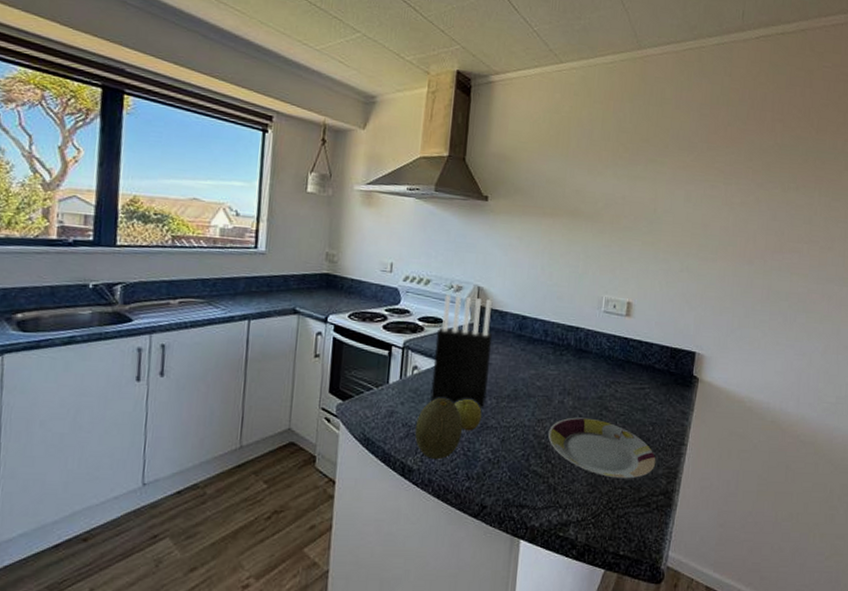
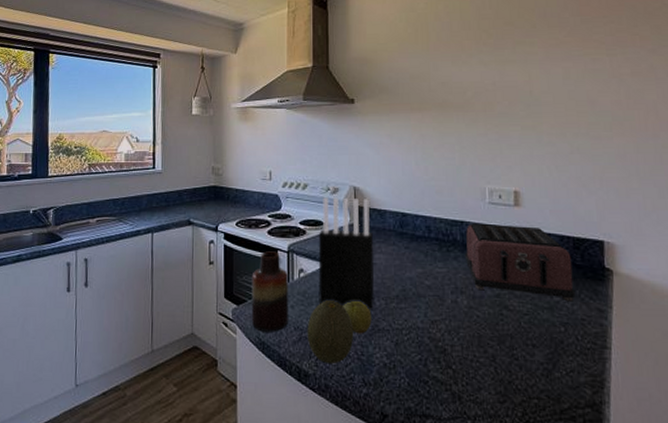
vase: none [357,346,401,429] -> present [251,251,288,332]
plate: present [548,417,656,479] -> none [445,318,575,388]
toaster: none [575,329,667,405] -> present [464,223,576,302]

